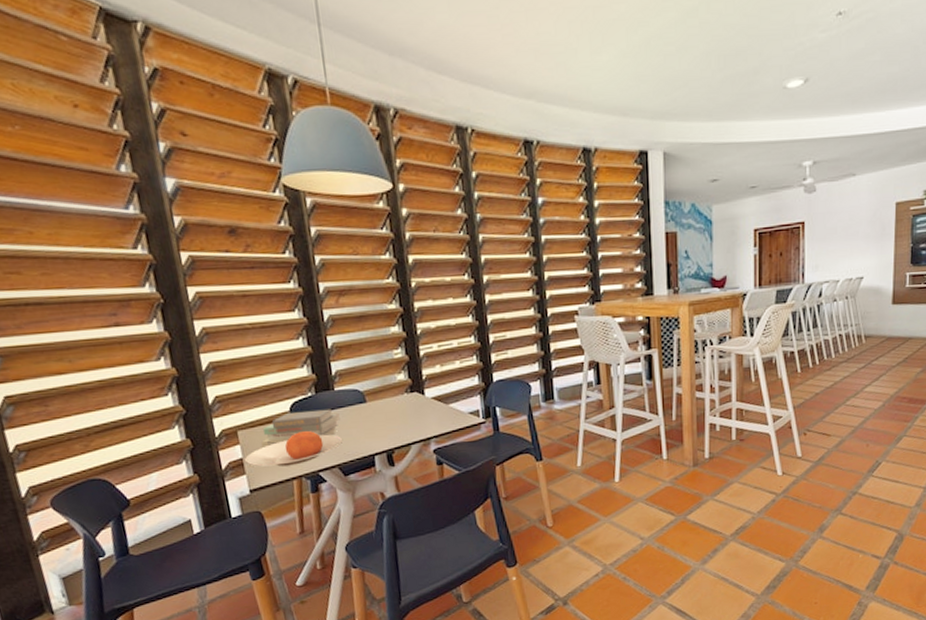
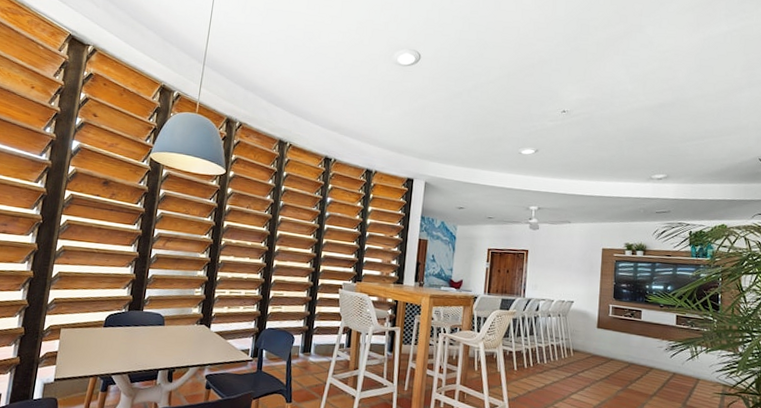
plate: present [244,430,342,467] -> none [58,338,138,366]
books: present [261,409,340,448] -> none [75,322,141,347]

